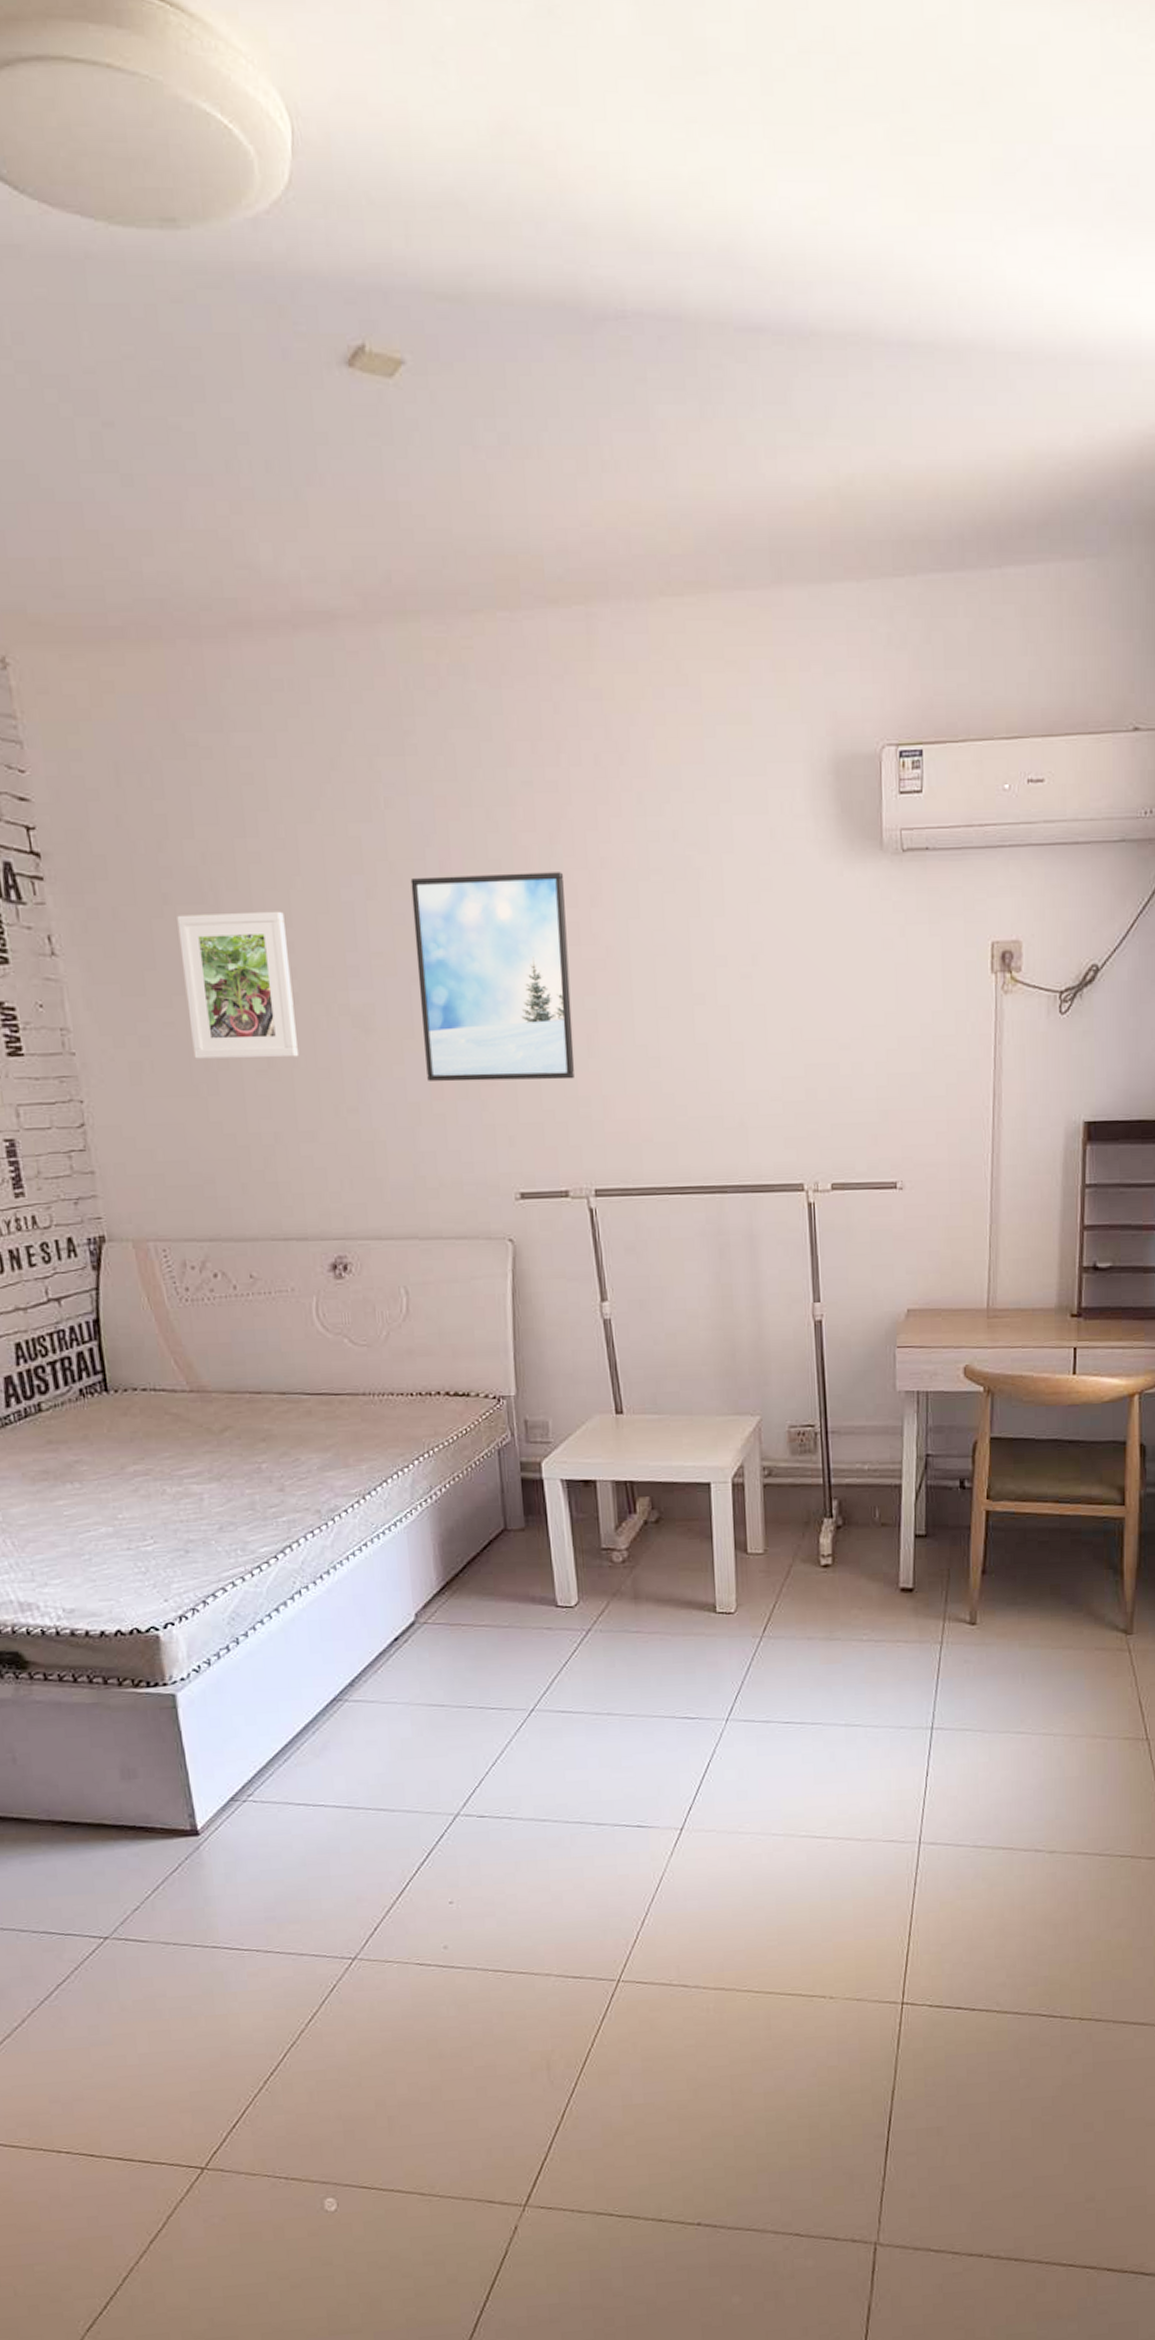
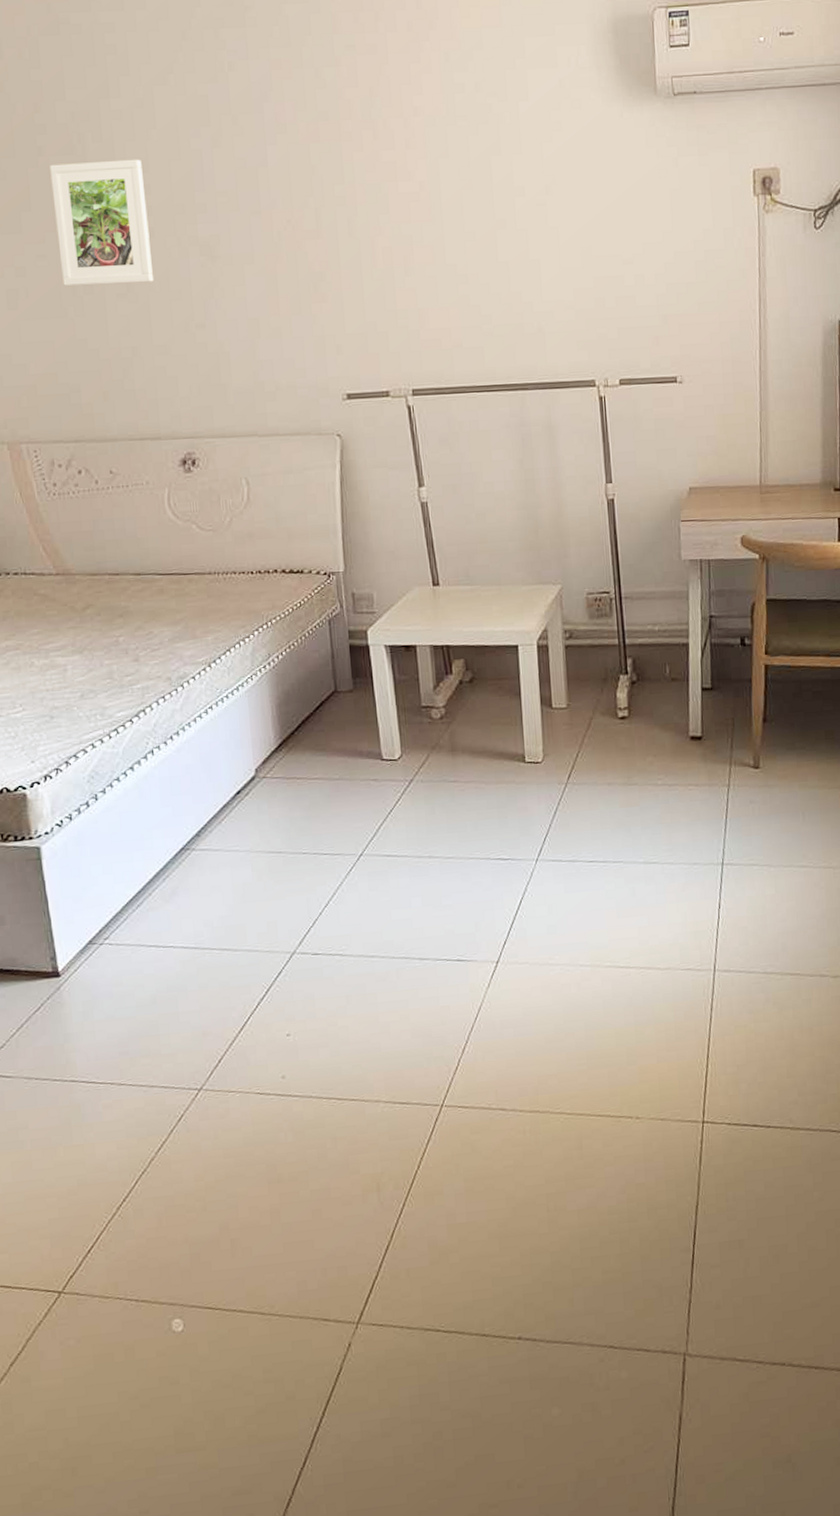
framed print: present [410,872,575,1082] -> none [250,120,393,300]

